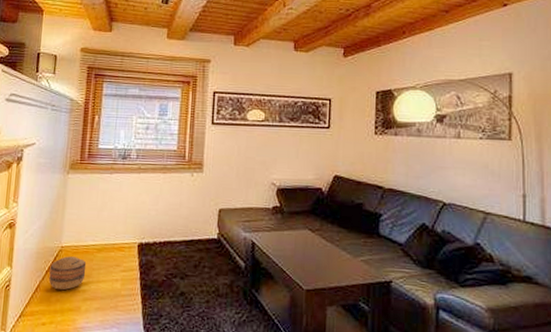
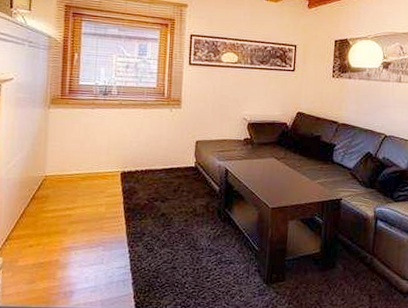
basket: present [49,256,87,291] -> none [34,184,71,216]

